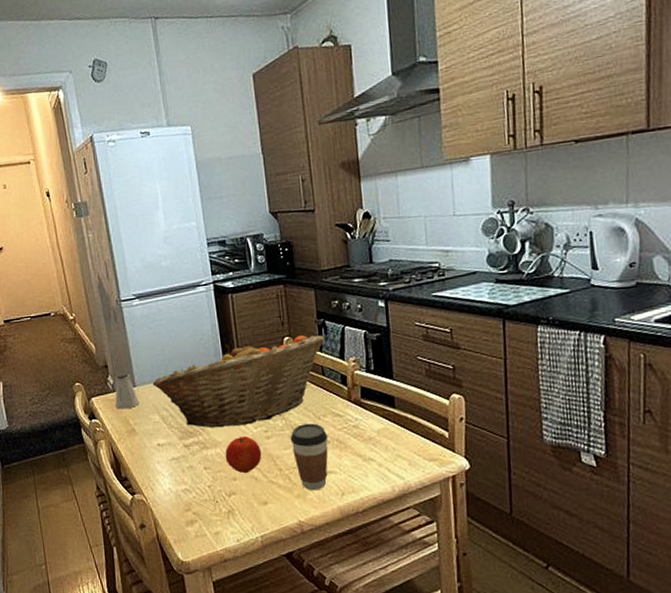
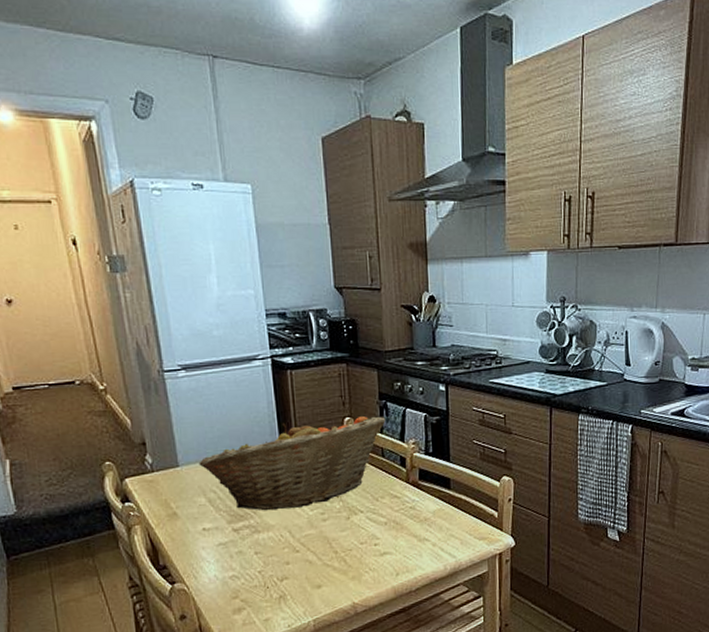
saltshaker: present [115,372,139,410] -> none [154,450,183,492]
apple: present [225,437,262,474] -> none [278,519,317,558]
coffee cup: present [290,423,328,491] -> none [347,505,385,572]

